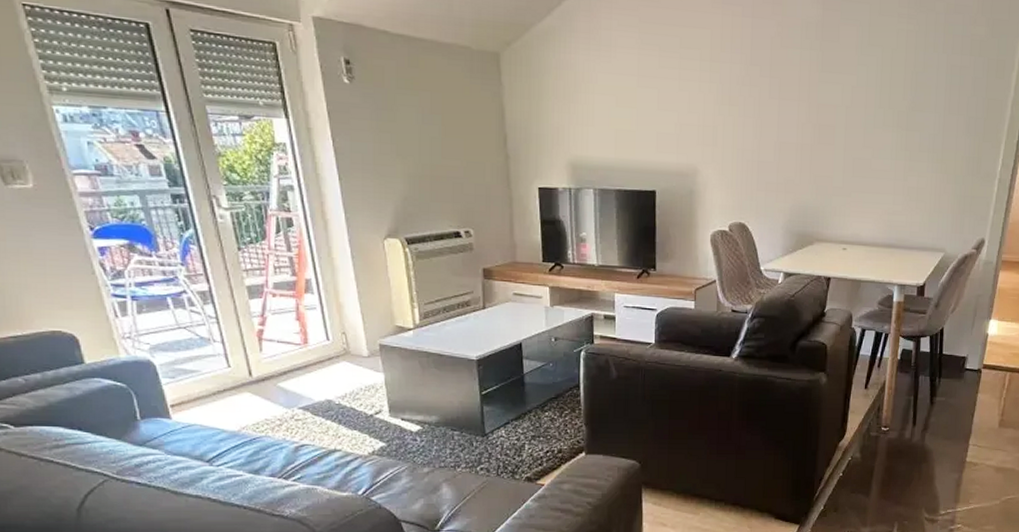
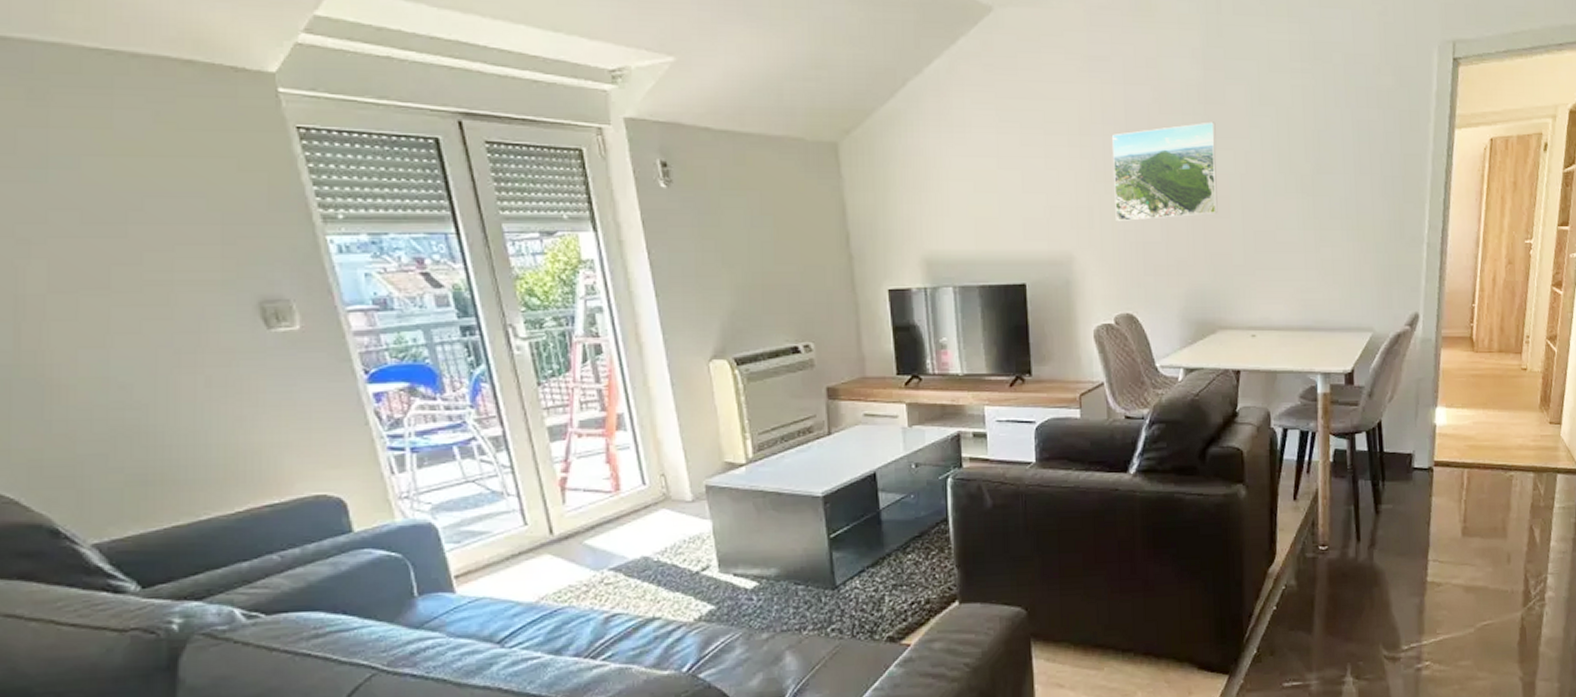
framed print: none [736,57,829,142] -> present [1111,121,1218,222]

